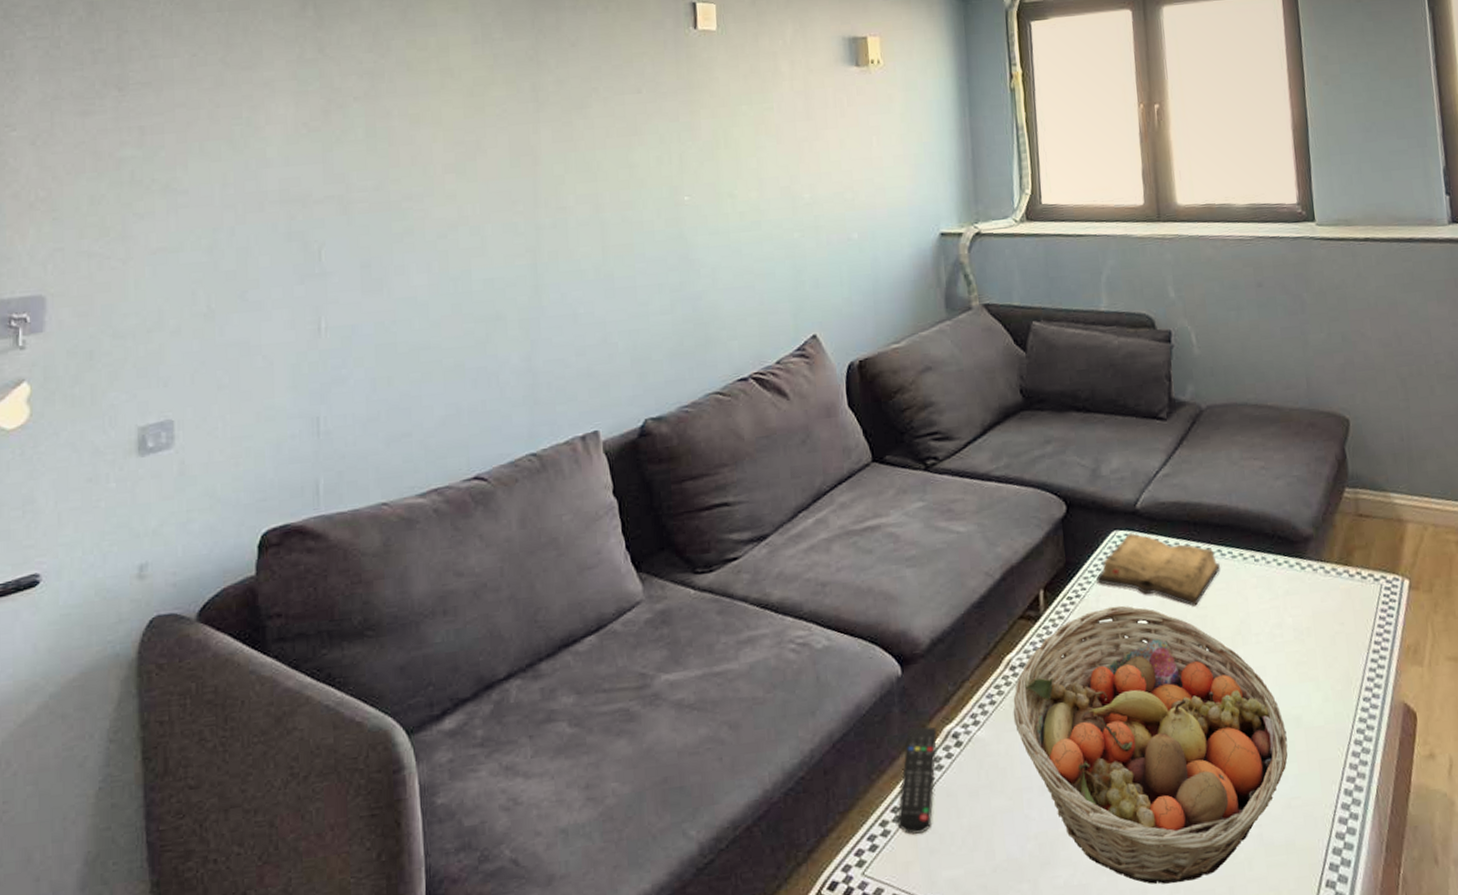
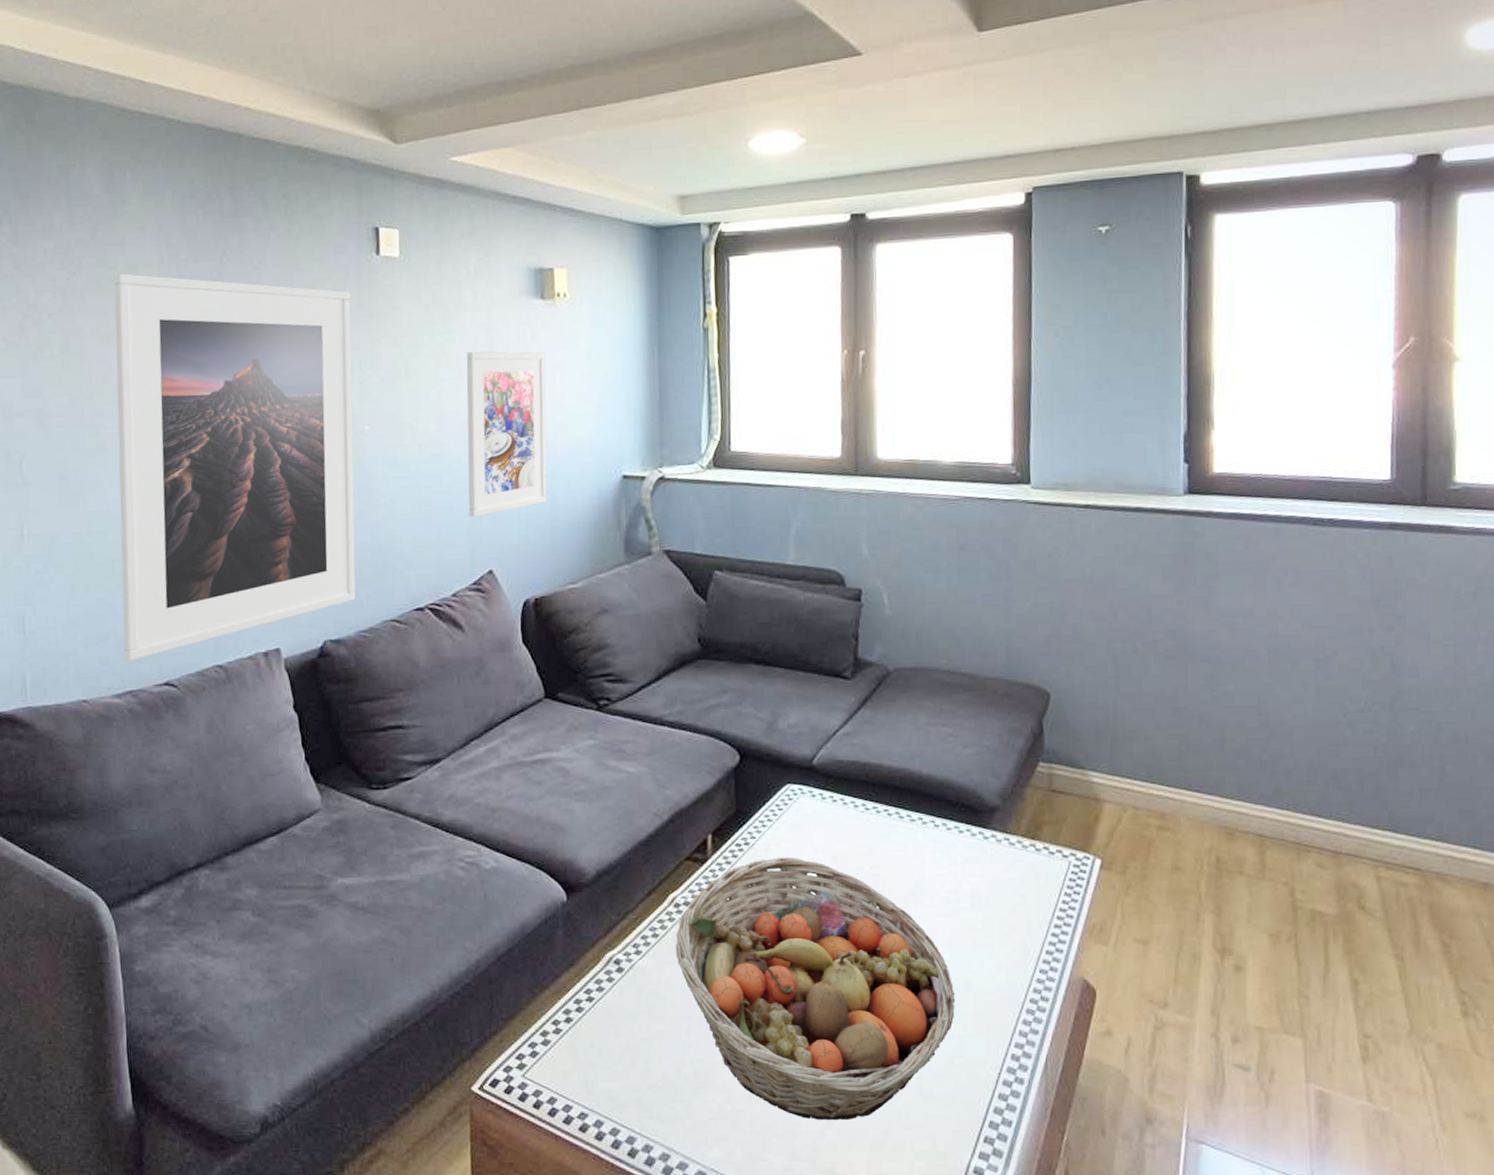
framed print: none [425,54,678,456] -> present [114,273,356,661]
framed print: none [784,117,868,282] -> present [466,351,548,517]
remote control: present [897,725,937,834] -> none [558,949,599,1046]
diary: present [1096,532,1220,606] -> none [767,787,897,864]

